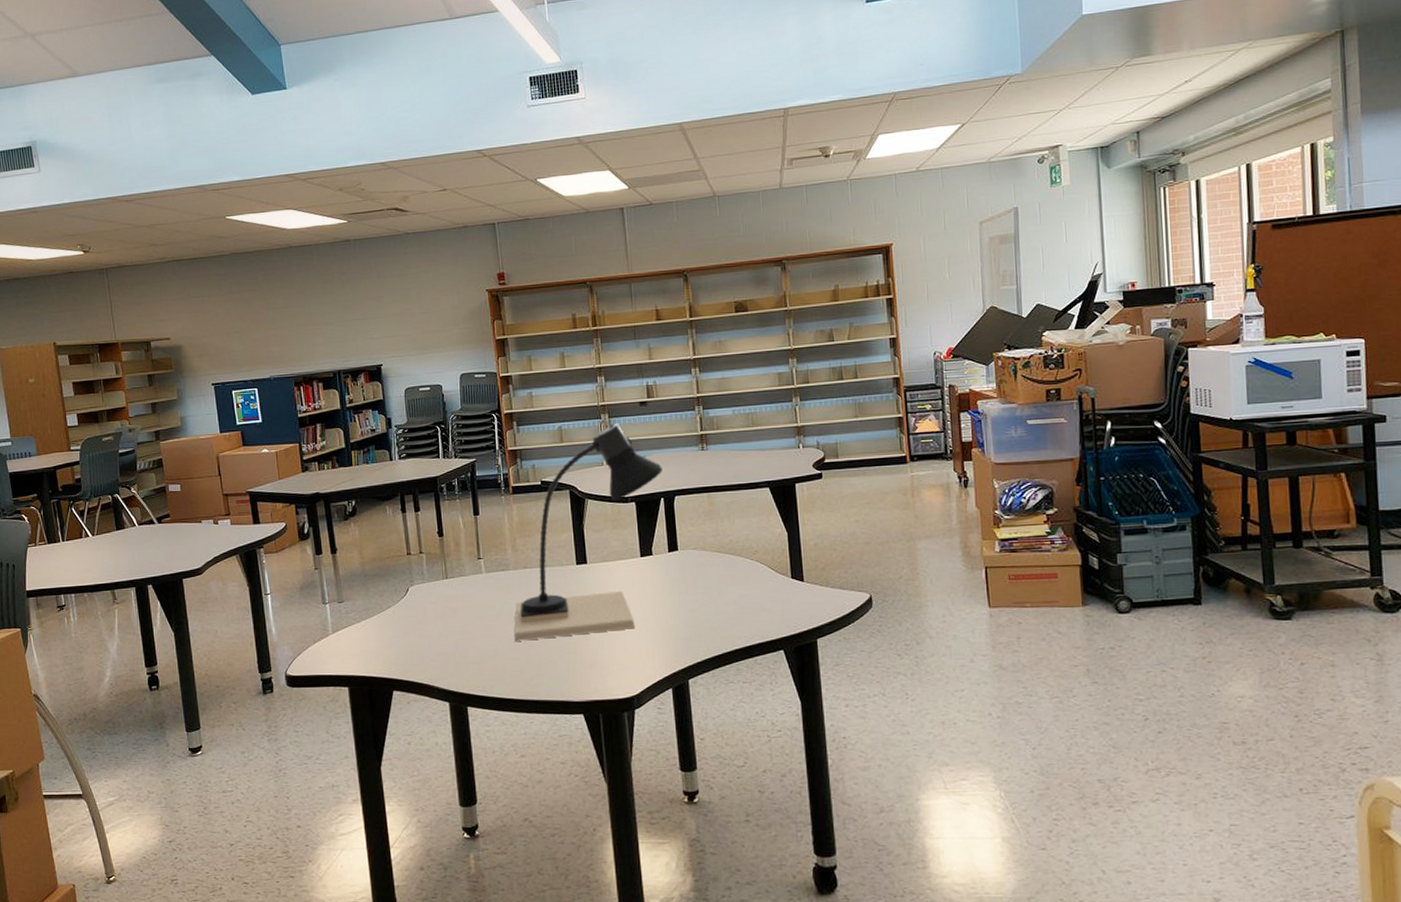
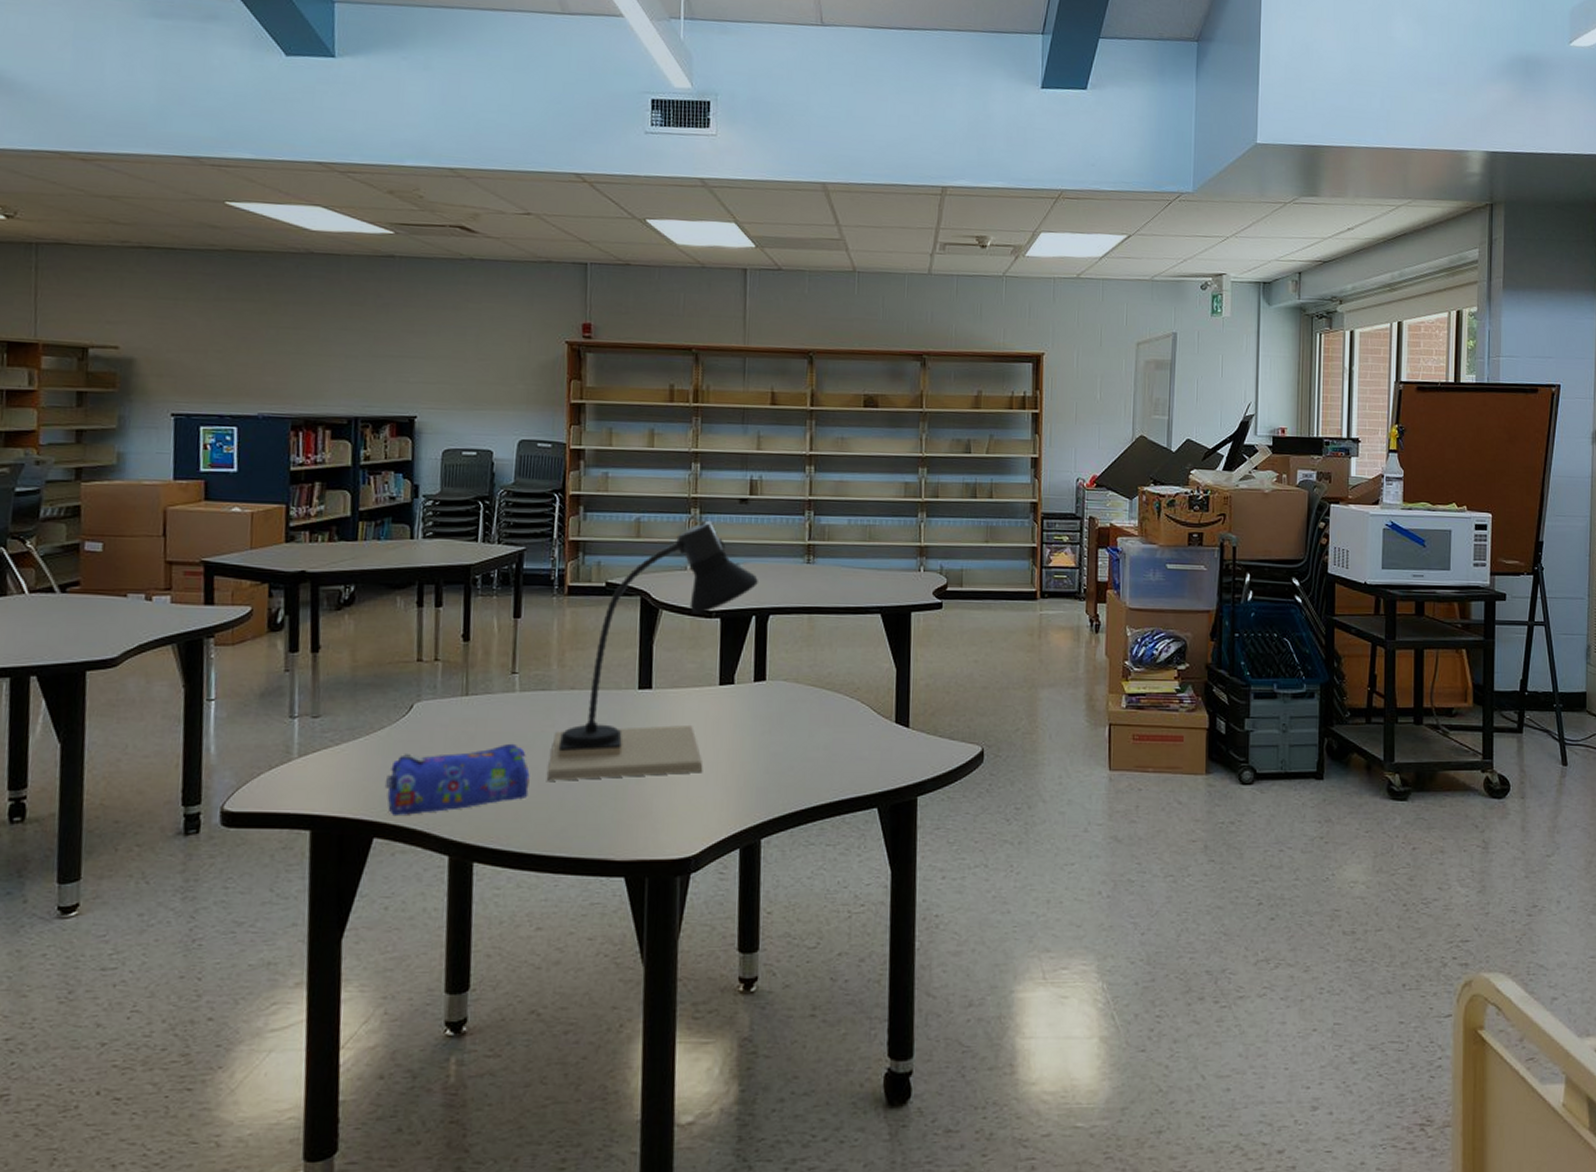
pencil case: none [396,613,502,673] -> present [384,743,530,815]

